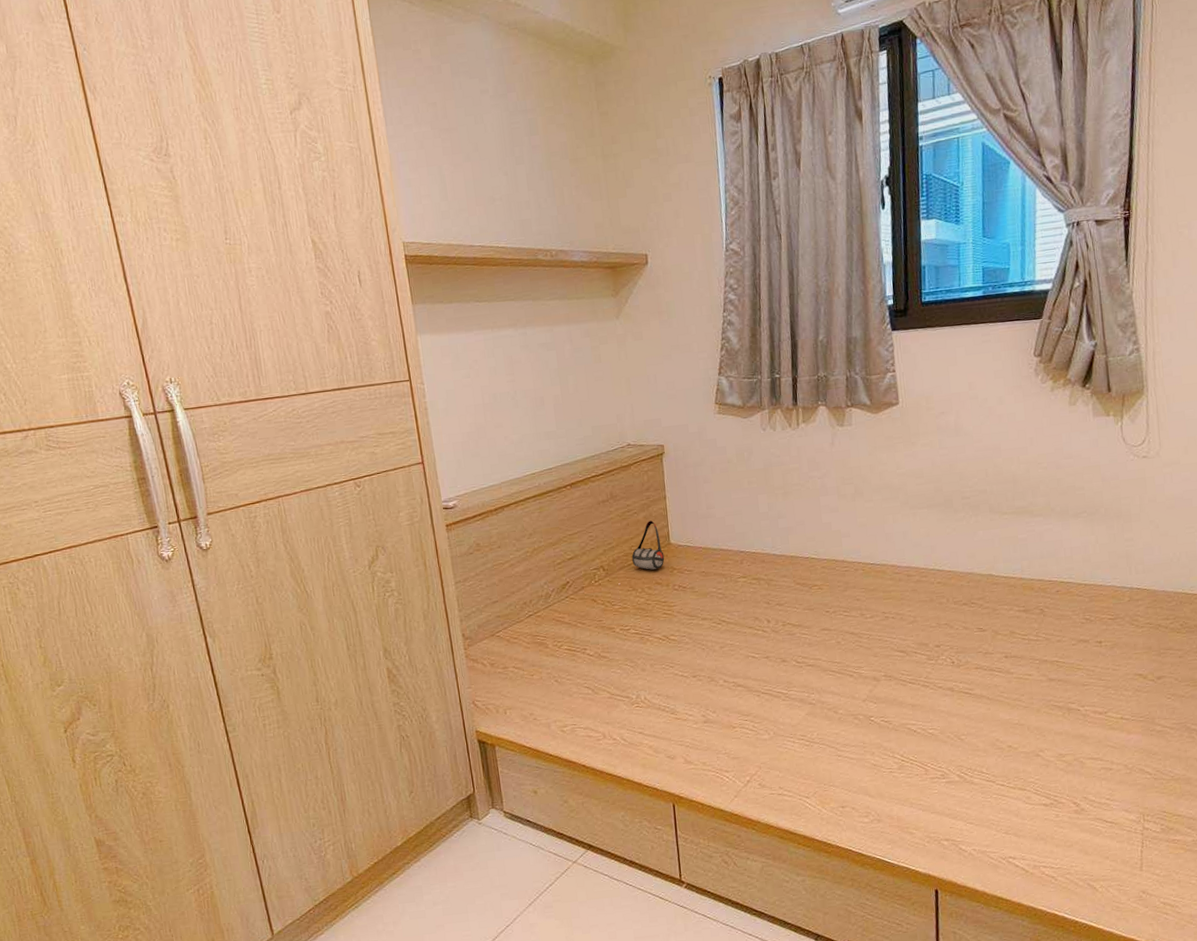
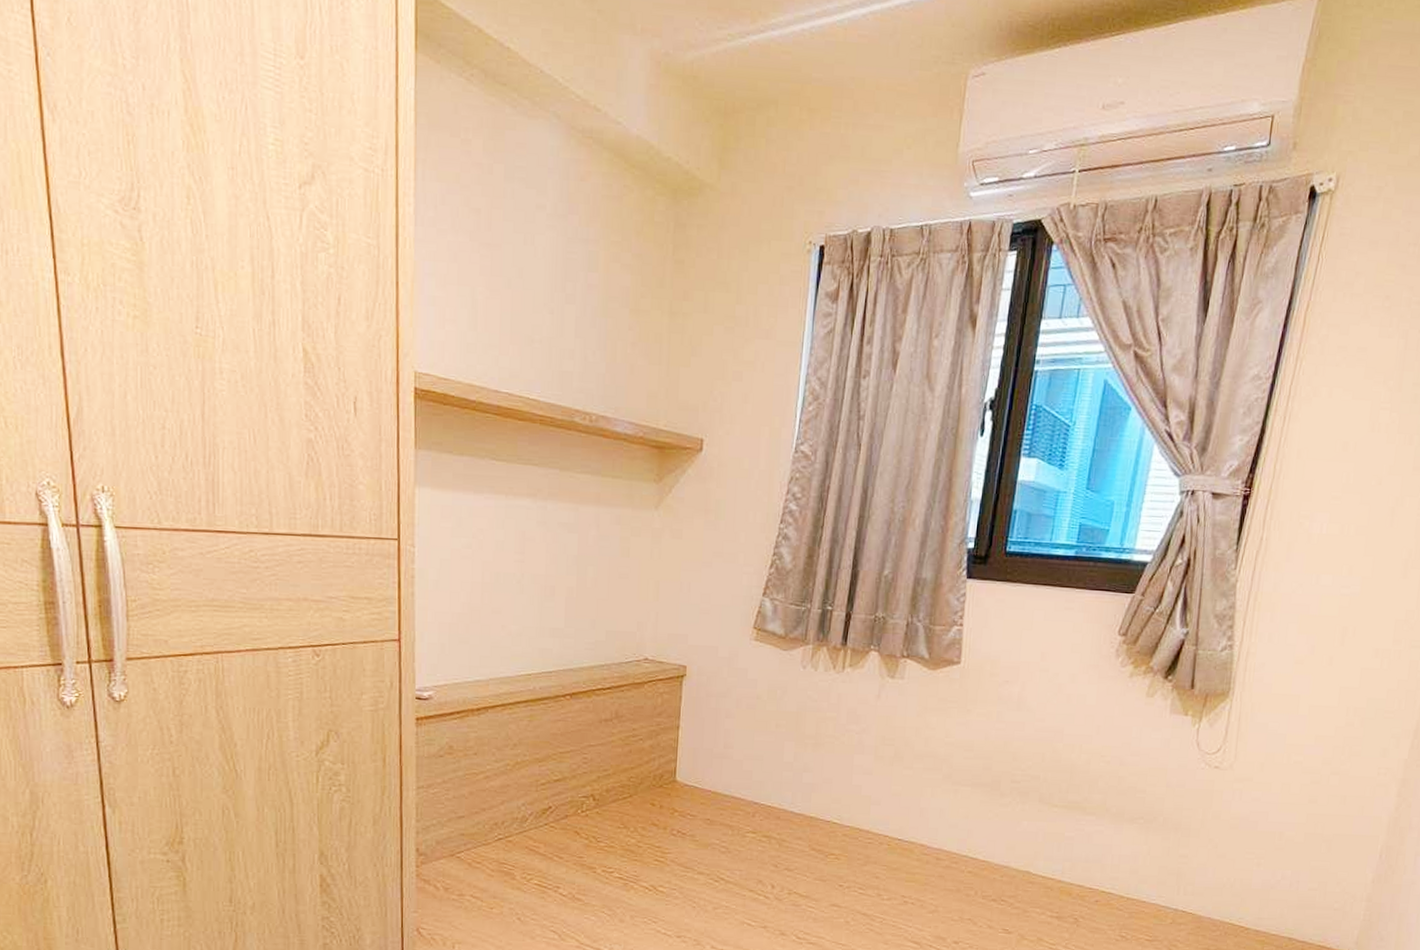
bag: present [618,520,665,585] -> none [608,751,667,820]

